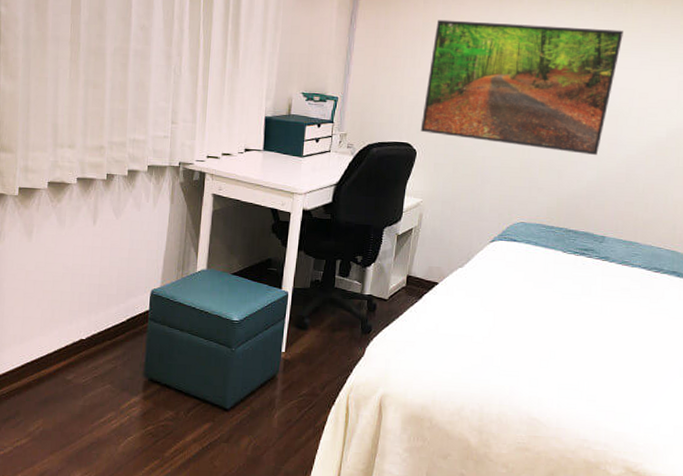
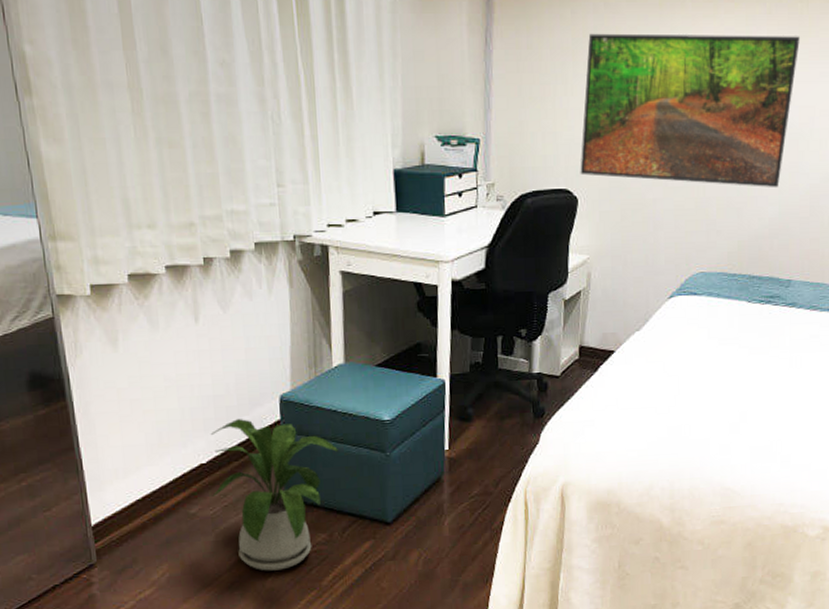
house plant: none [86,306,193,438] -> present [210,419,338,571]

